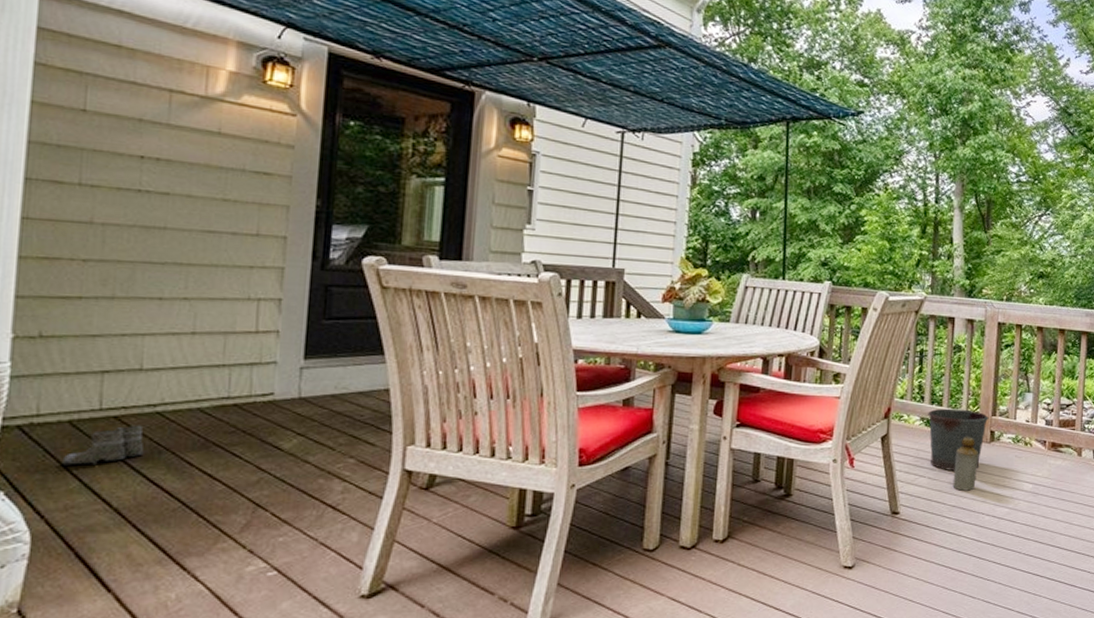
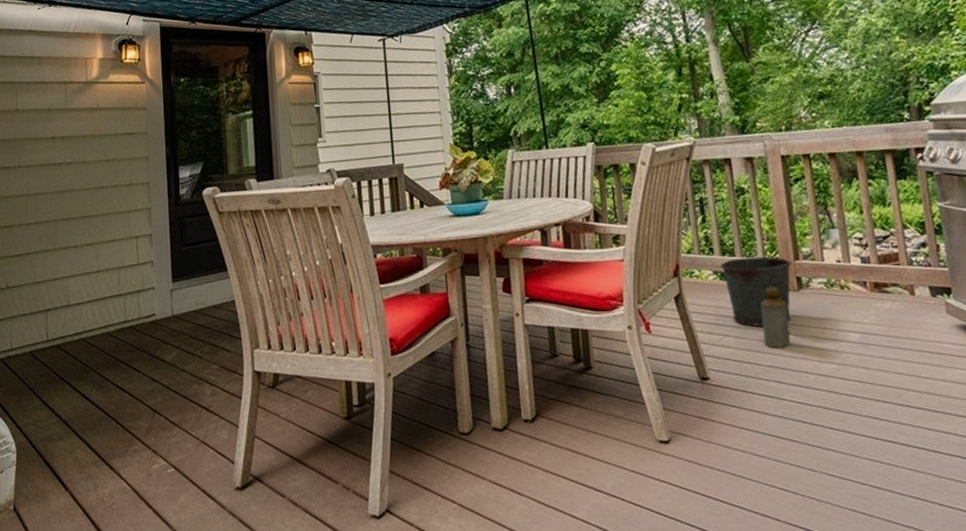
boots: present [61,426,145,466] -> none [28,352,78,388]

